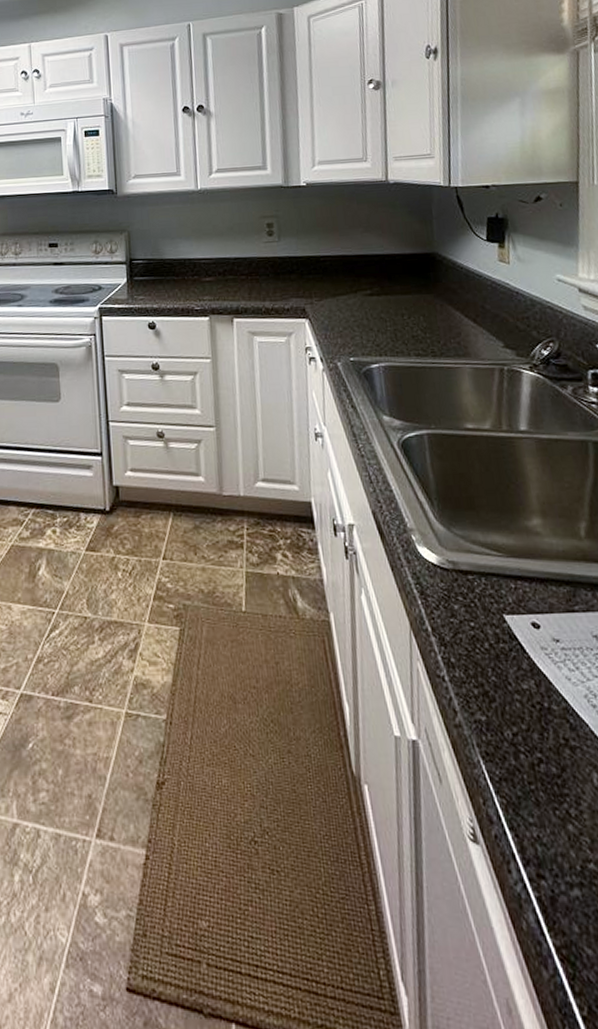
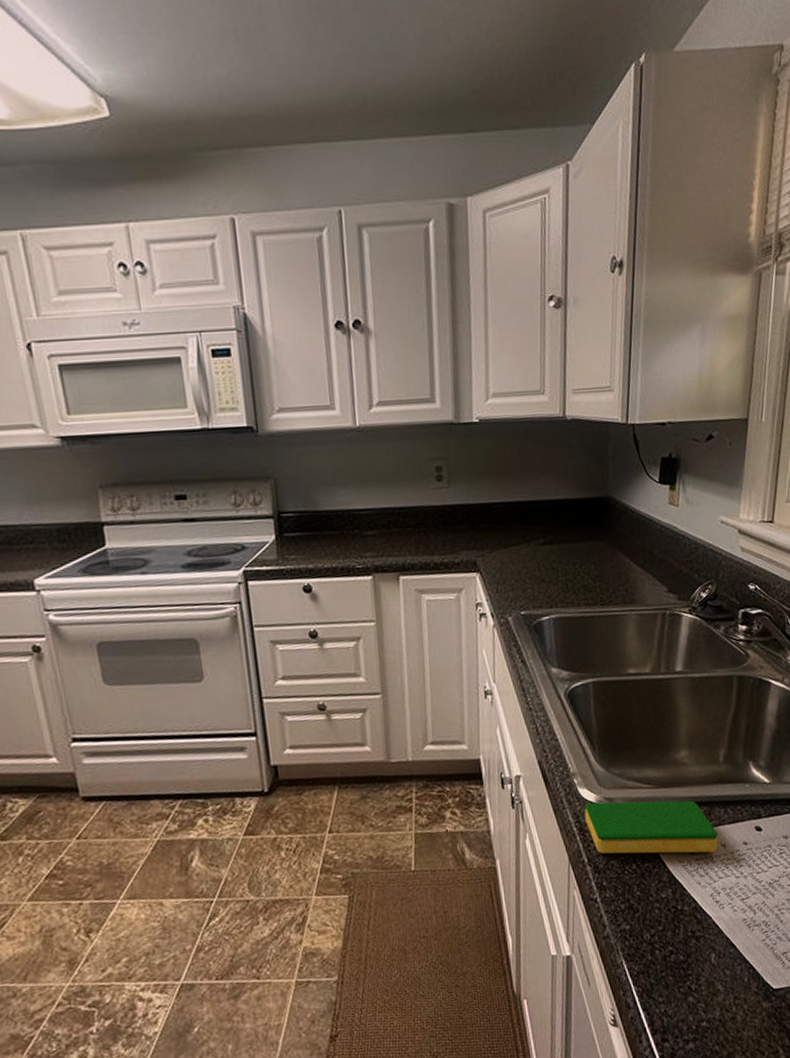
dish sponge: none [425,563,588,643] -> present [584,800,718,854]

